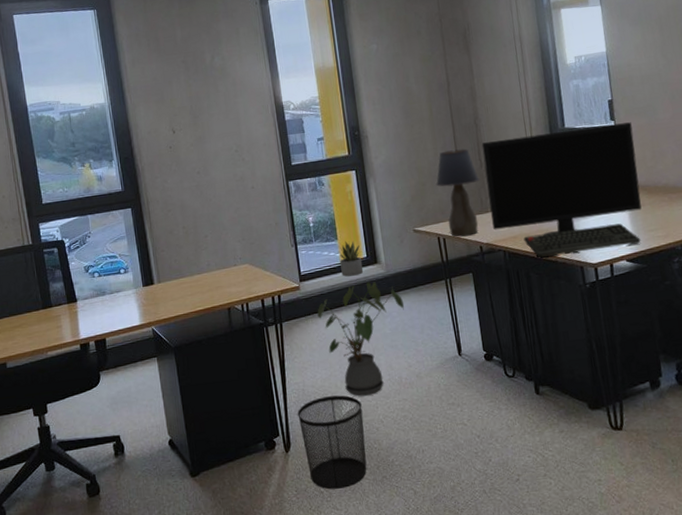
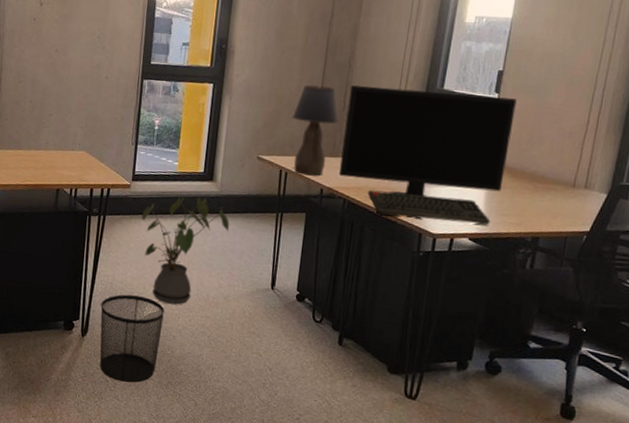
succulent plant: present [338,241,364,277] -> none [175,152,199,188]

